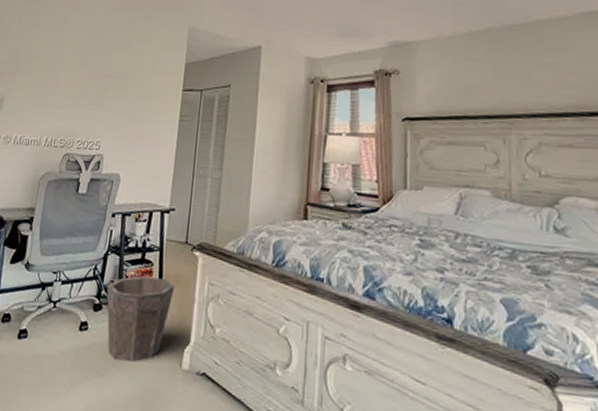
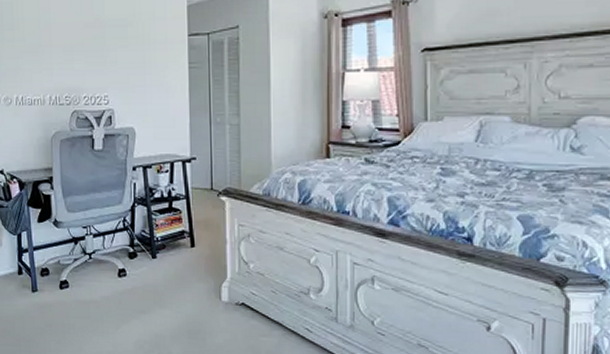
waste bin: present [106,276,175,363] -> none [139,224,205,301]

